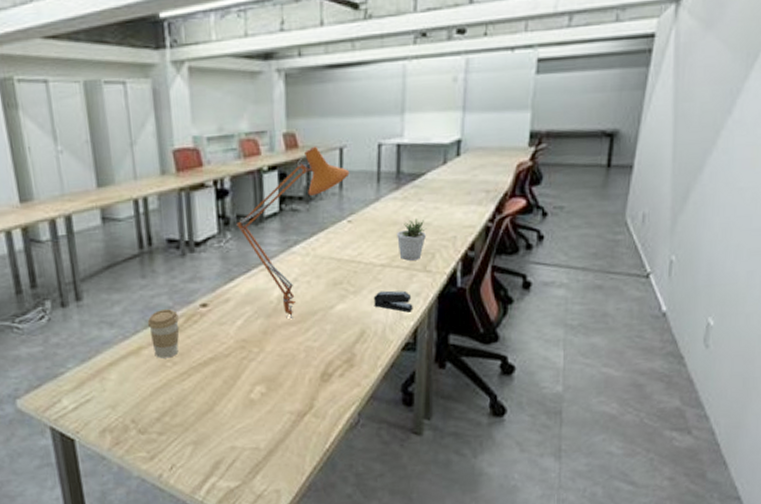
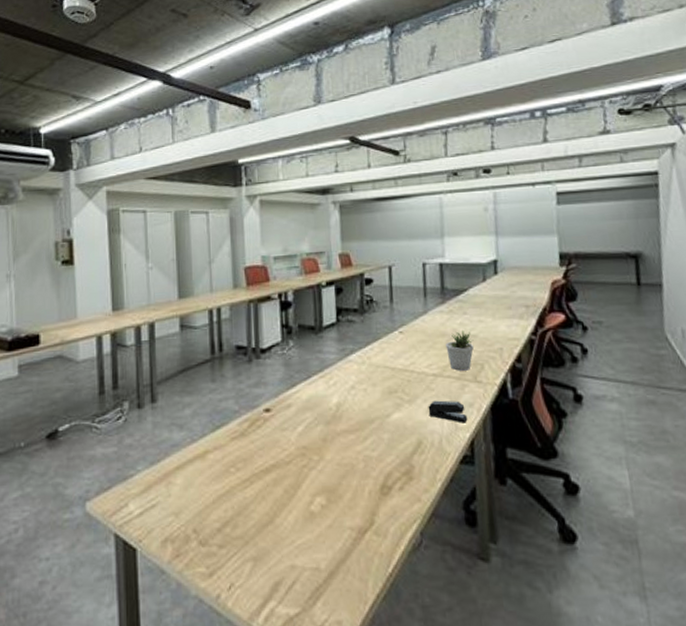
coffee cup: present [147,309,180,359] -> none [214,413,245,464]
desk lamp: present [236,146,350,319] -> none [298,264,399,426]

